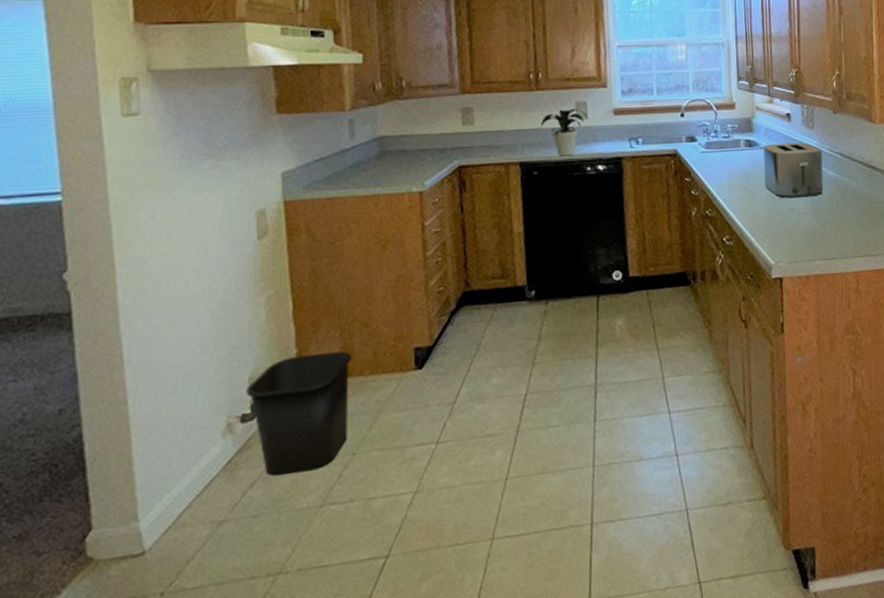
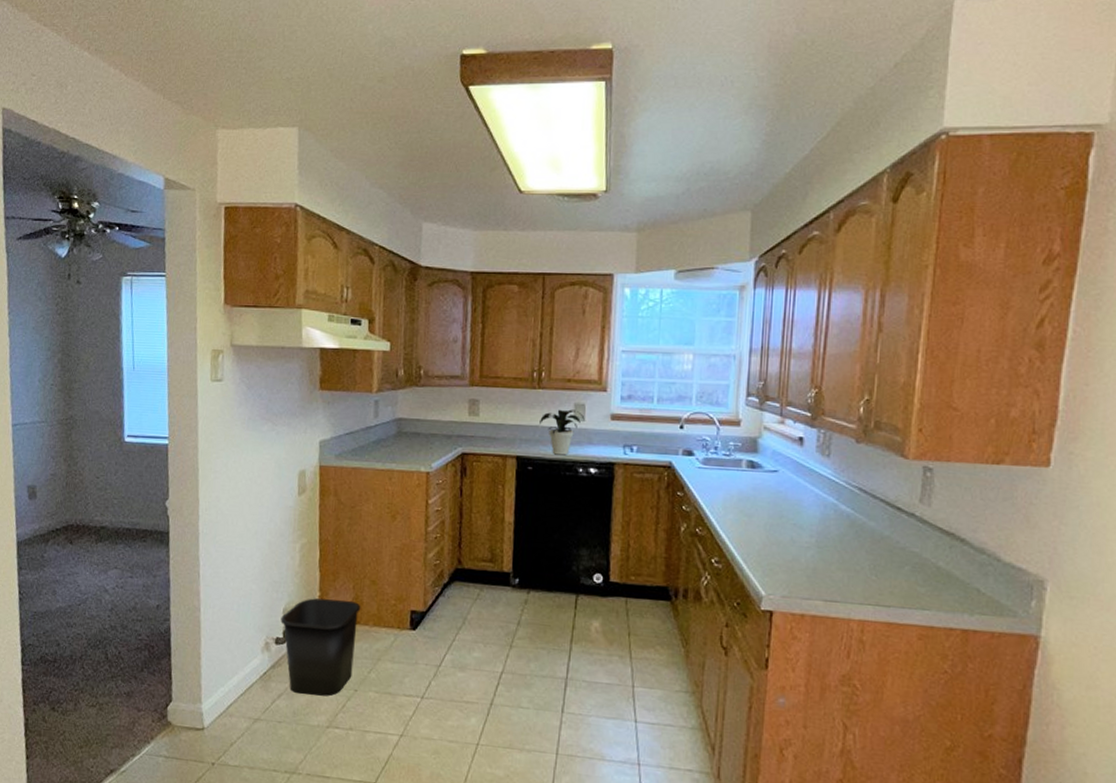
toaster: present [763,142,824,199] -> none [764,467,838,530]

